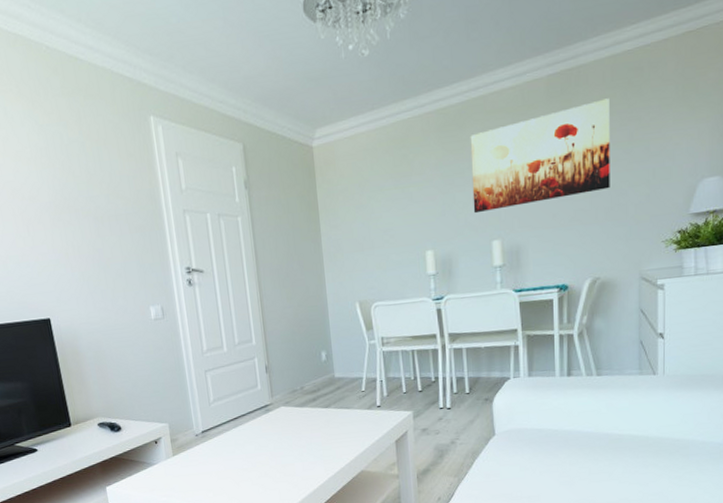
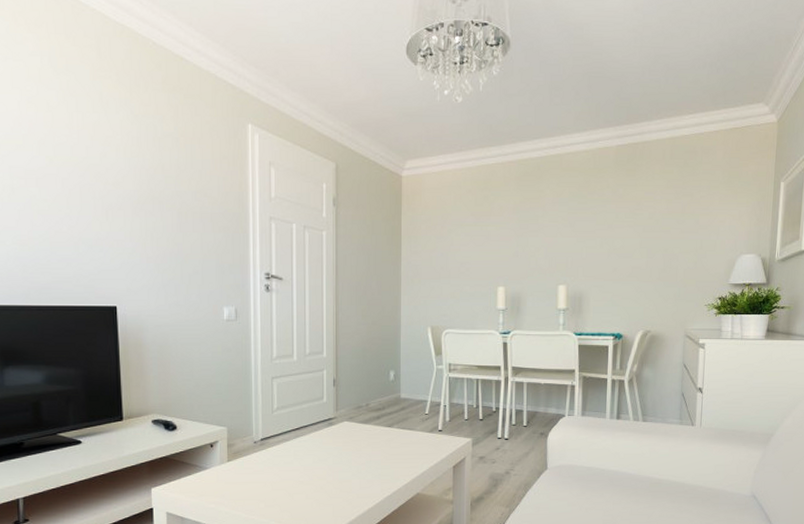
wall art: present [470,98,610,214] -> none [544,173,668,259]

